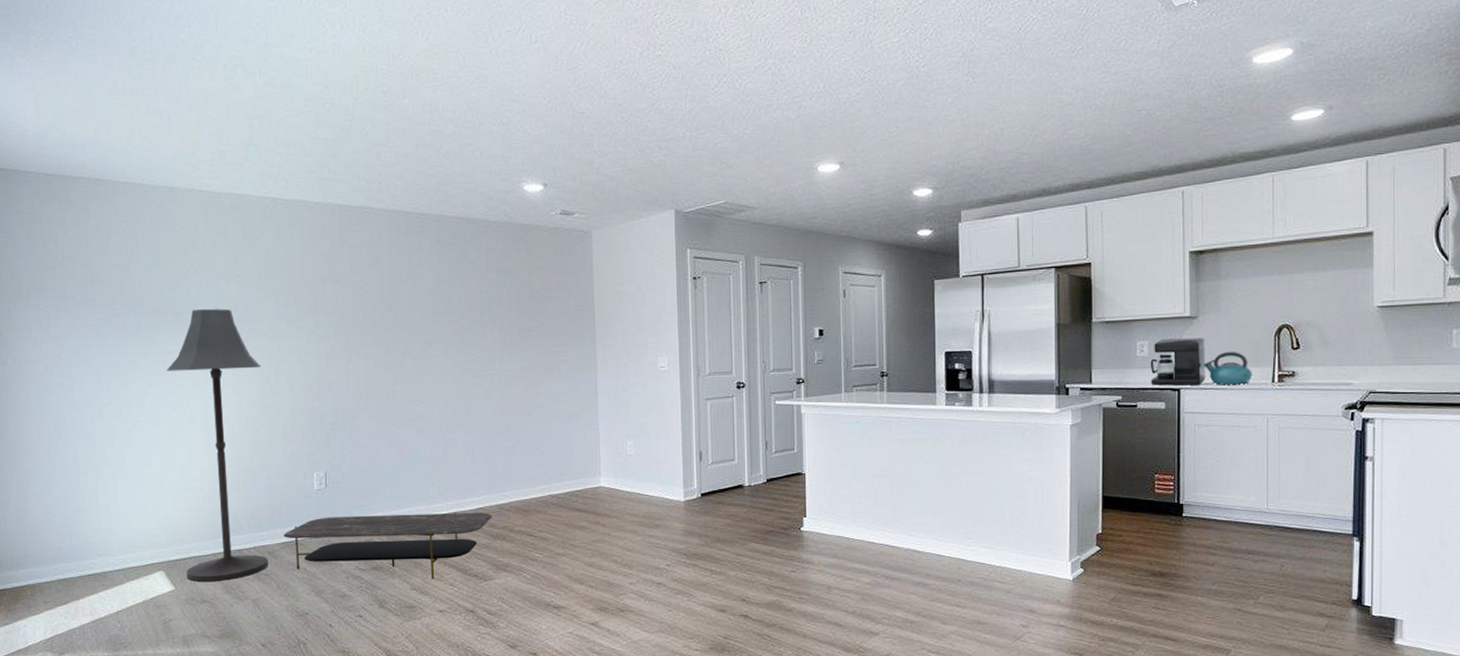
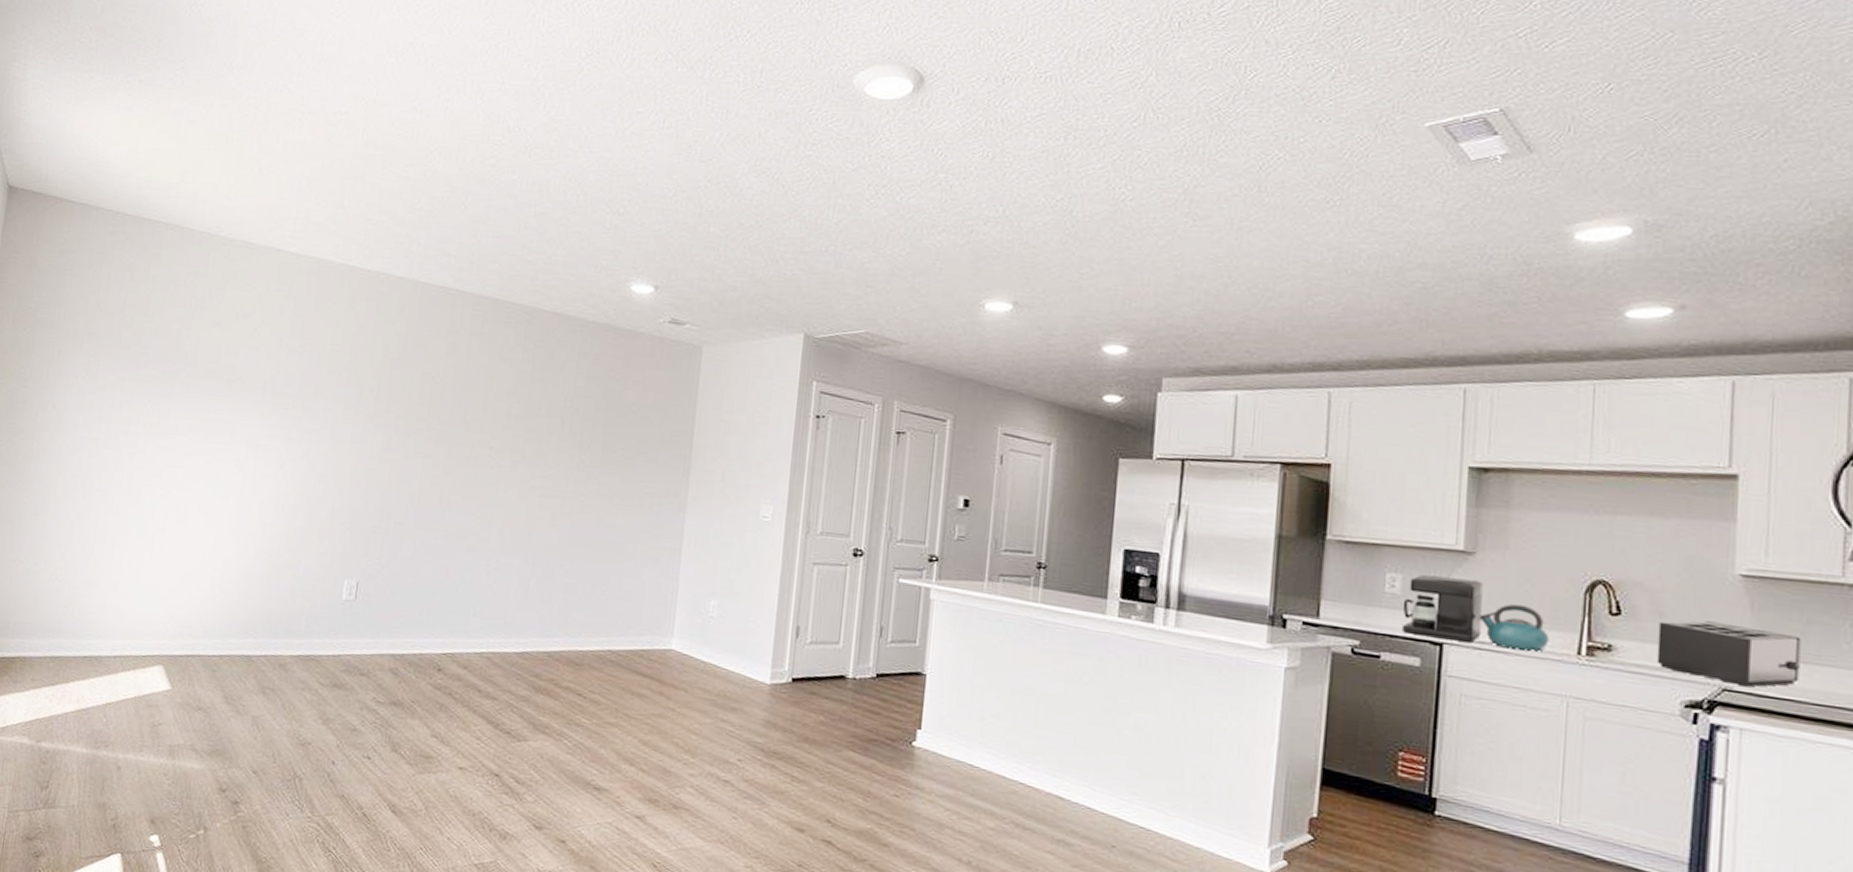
floor lamp: present [167,309,269,582] -> none [186,378,309,689]
coffee table: present [283,512,492,580] -> none [299,633,538,729]
toaster: none [1325,343,1419,388] -> present [1656,621,1801,687]

